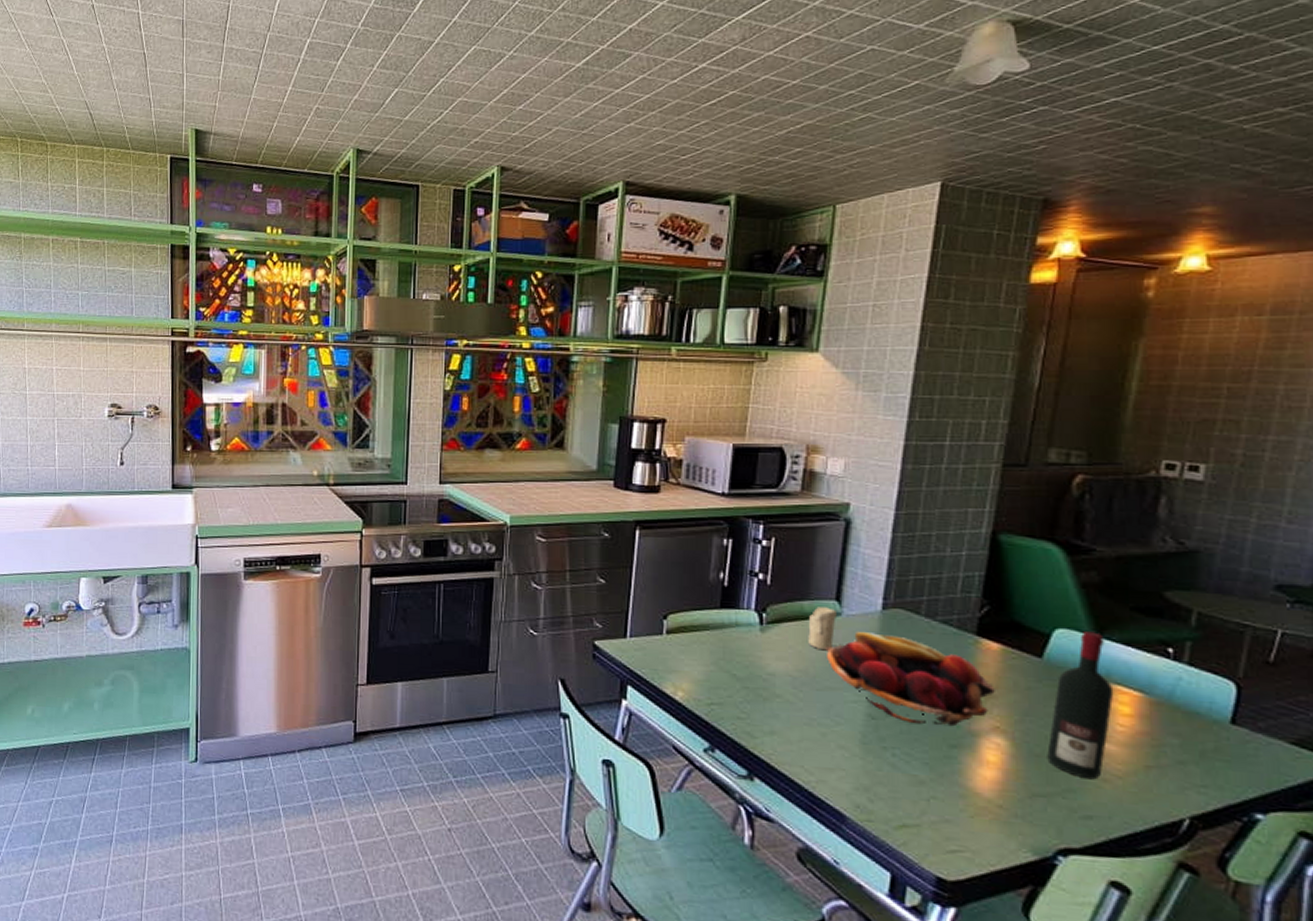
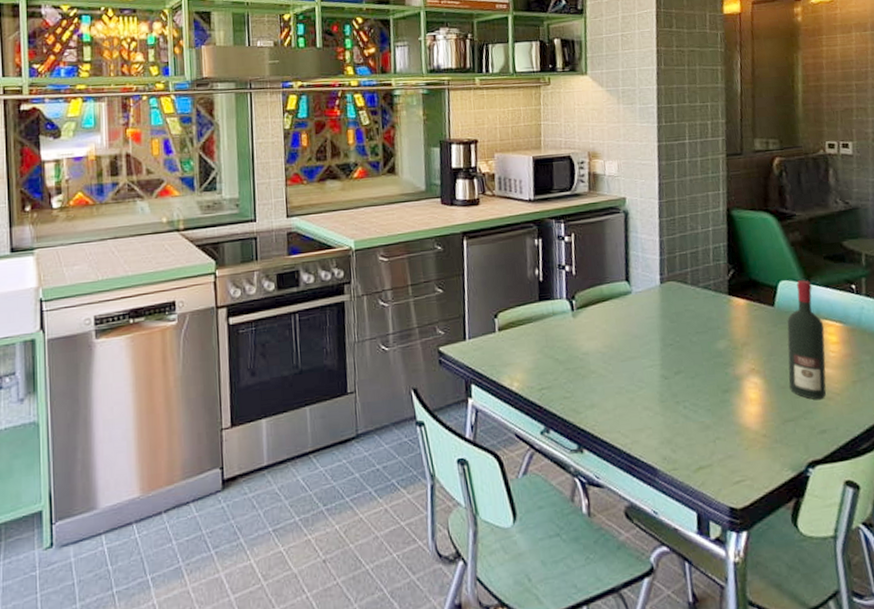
candle: present [808,607,836,651] -> none [607,288,629,326]
fruit basket: present [825,632,995,727] -> none [623,304,748,378]

